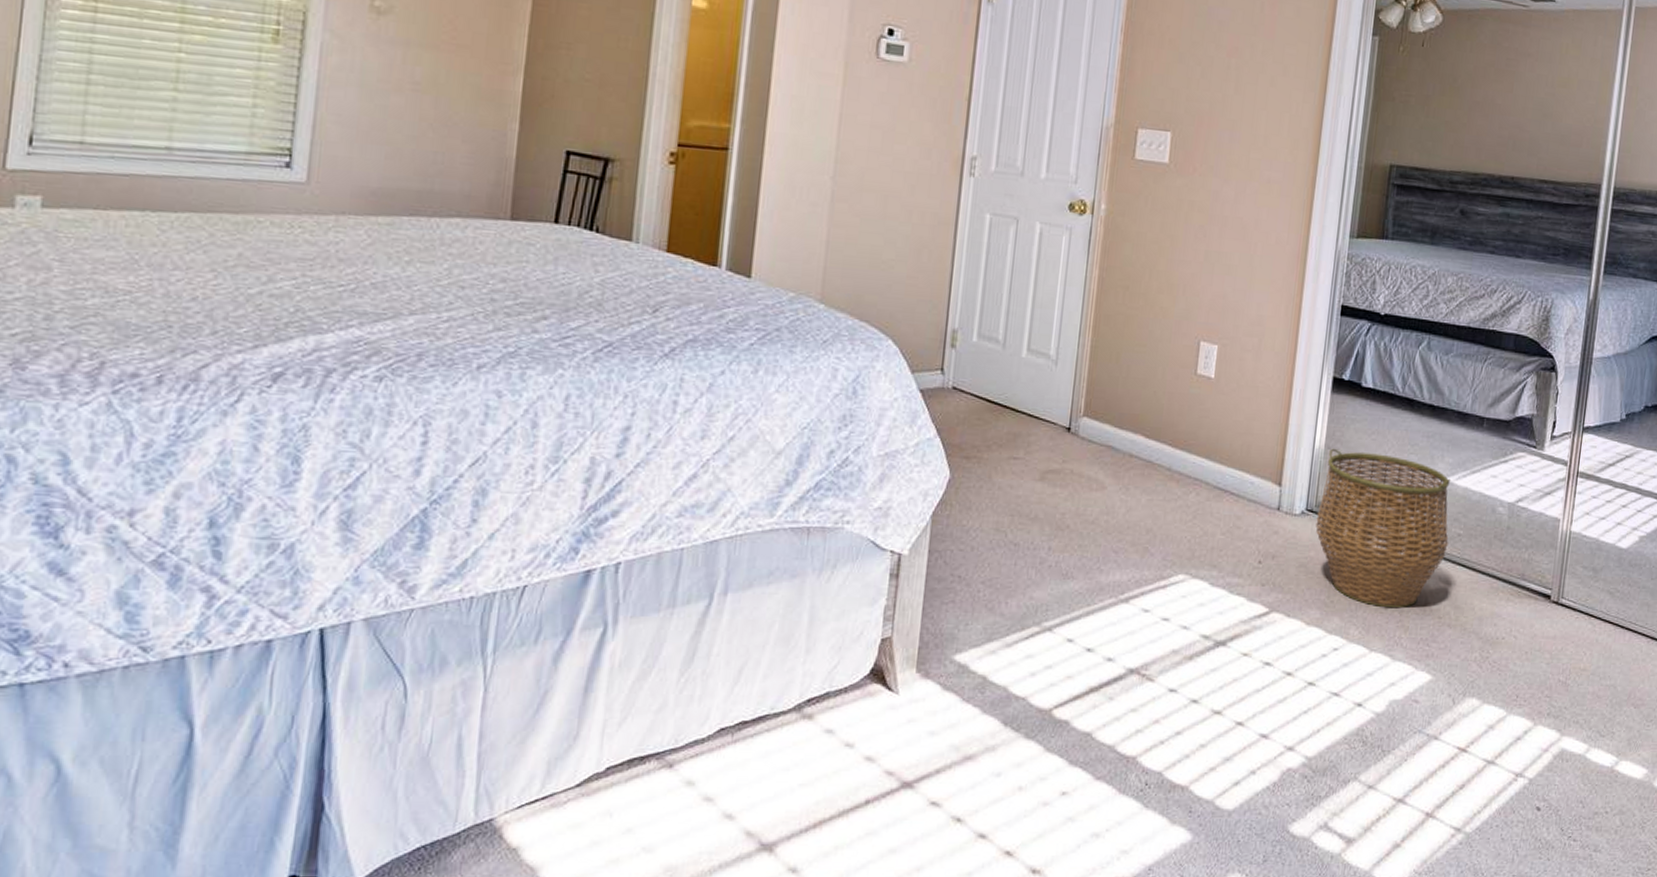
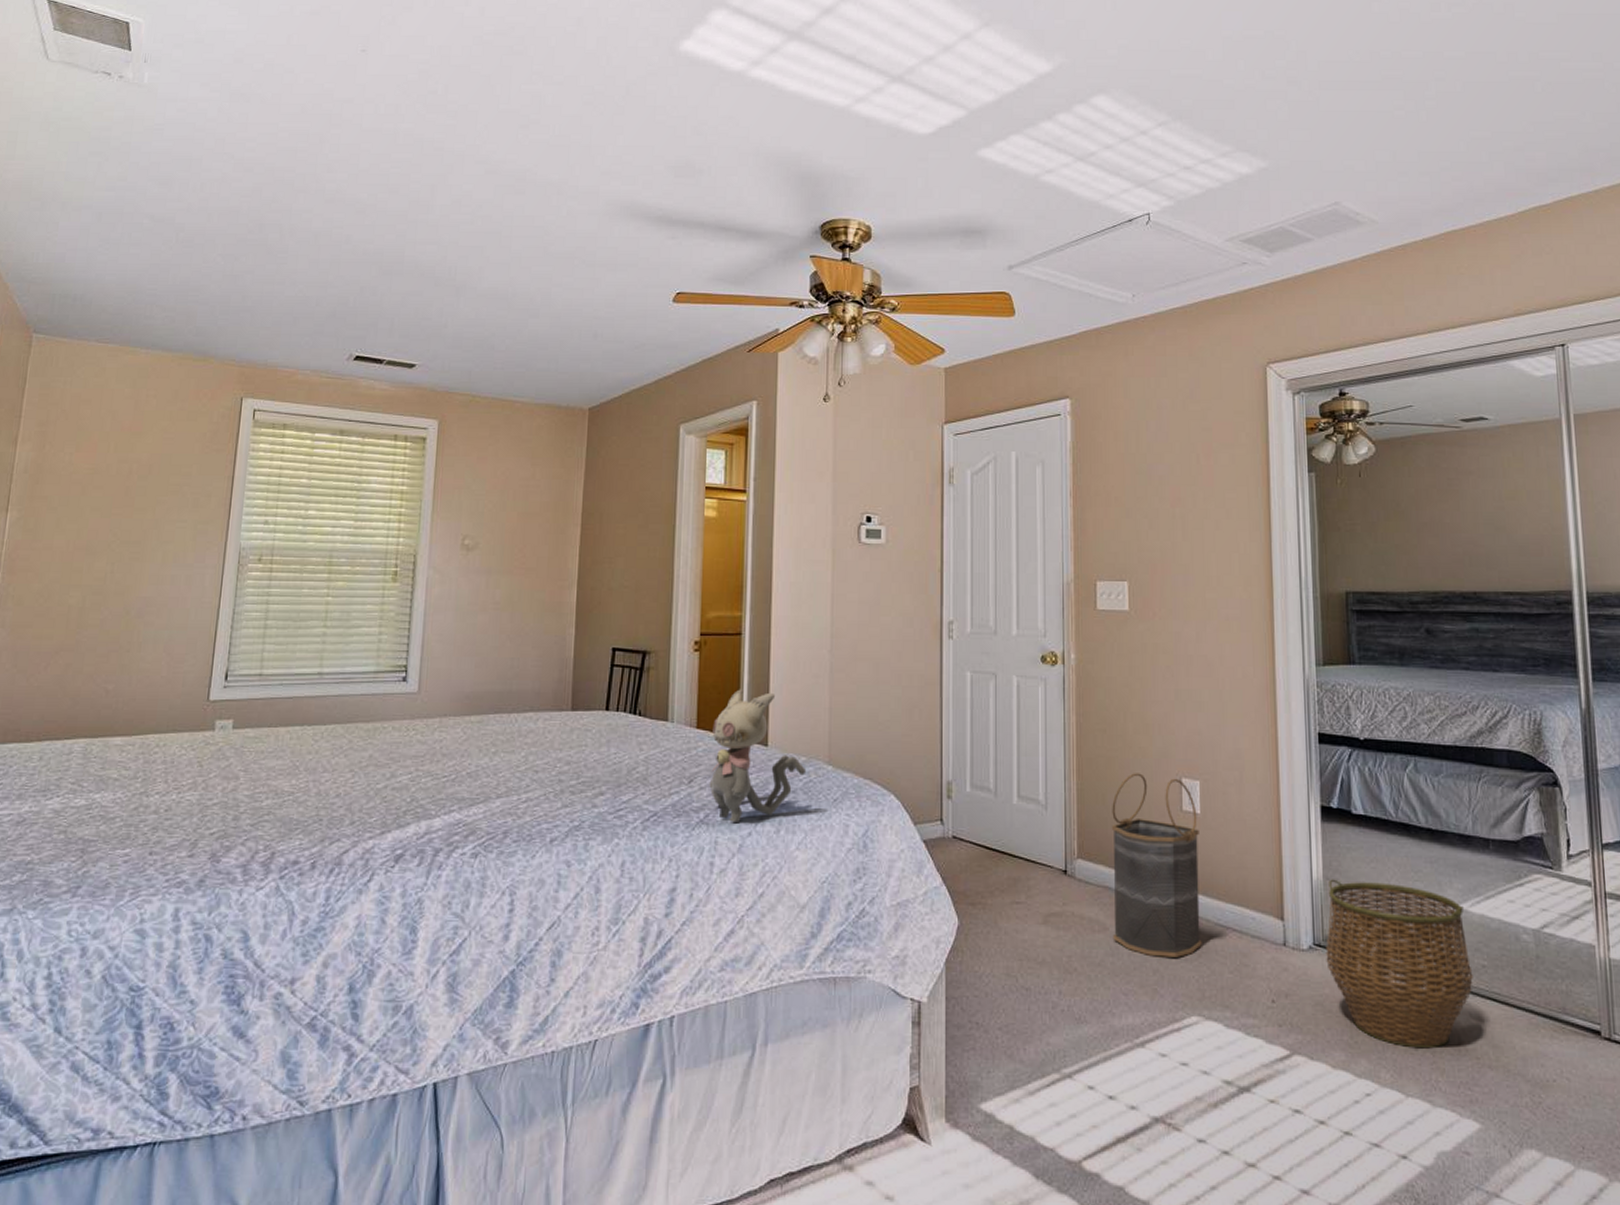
stuffed animal: none [677,211,795,359] -> present [709,689,807,822]
basket: none [1109,333,1211,518] -> present [1111,773,1202,957]

